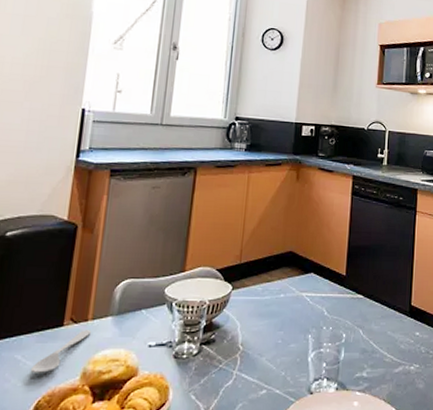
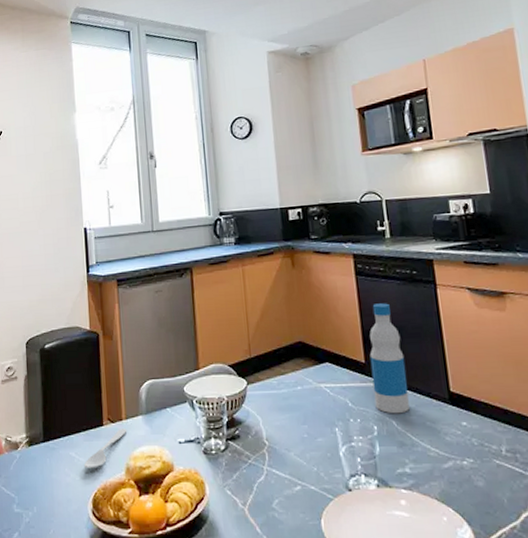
bottle: none [347,222,380,324] -> present [369,303,410,414]

